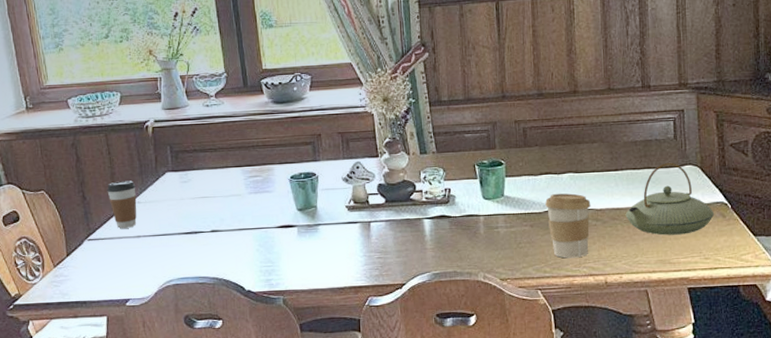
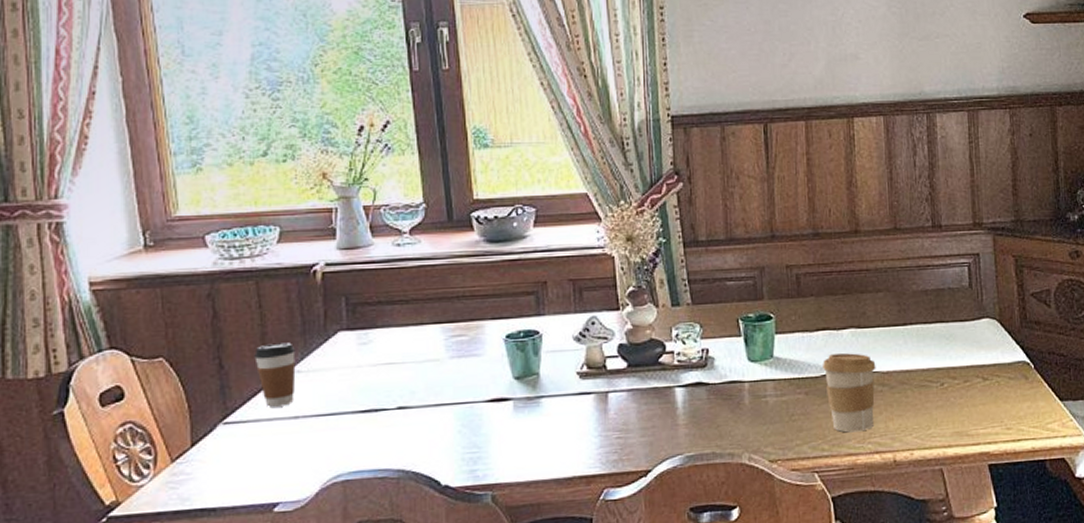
teapot: present [625,162,715,235] -> none [915,315,1016,402]

